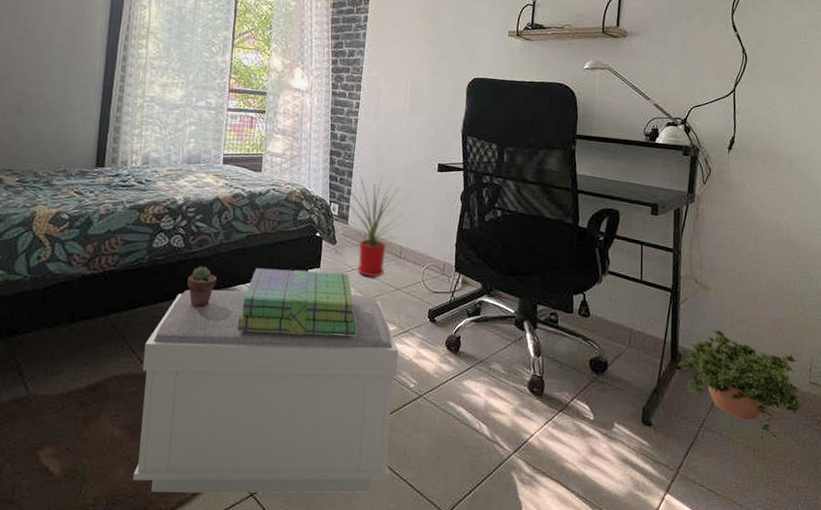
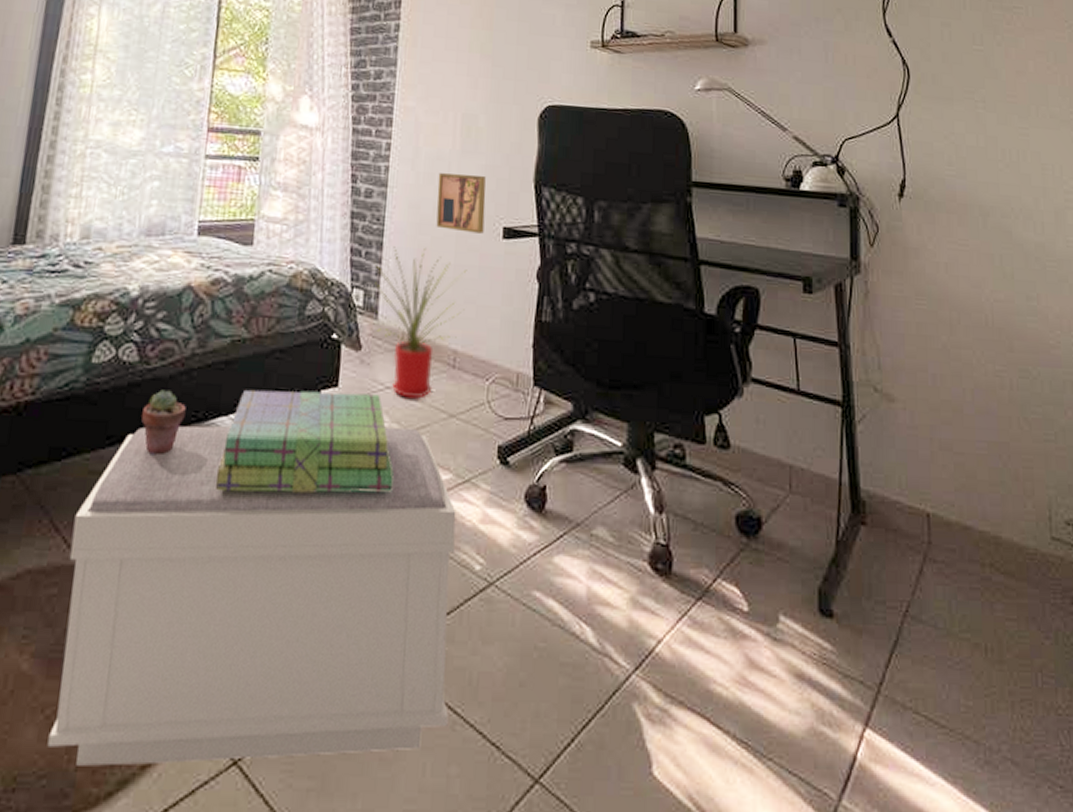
wall art: none [390,125,427,168] -> present [436,173,486,234]
potted plant: present [678,329,802,439] -> none [863,461,1046,630]

